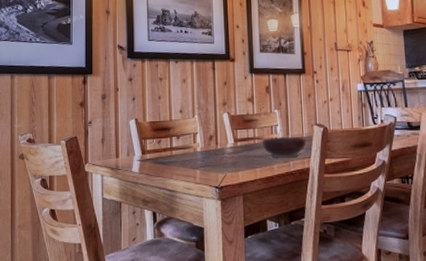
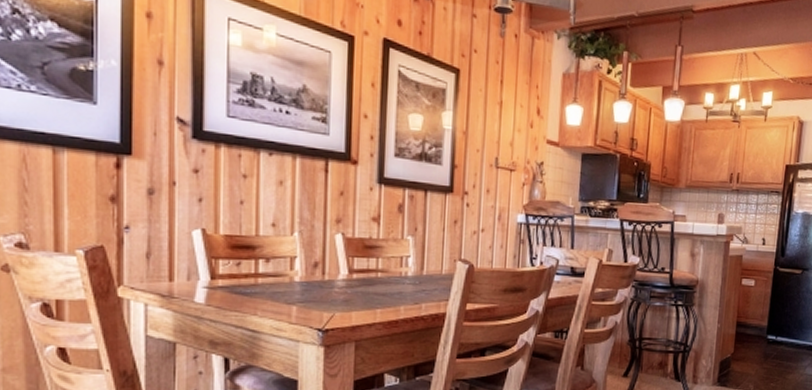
bowl: present [262,137,306,158] -> none [386,272,446,299]

